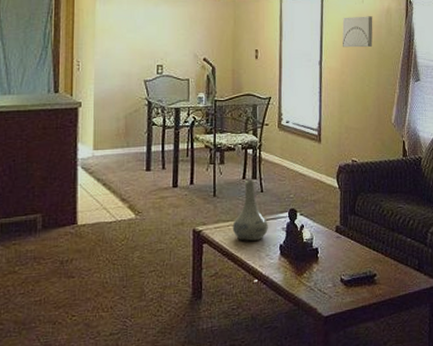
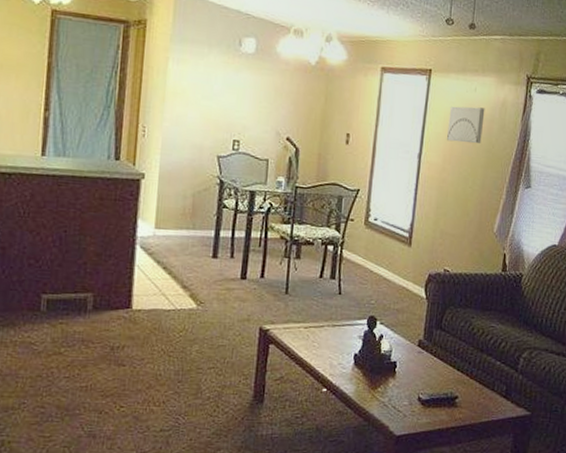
vase: present [232,180,268,241] -> none [303,280,344,347]

